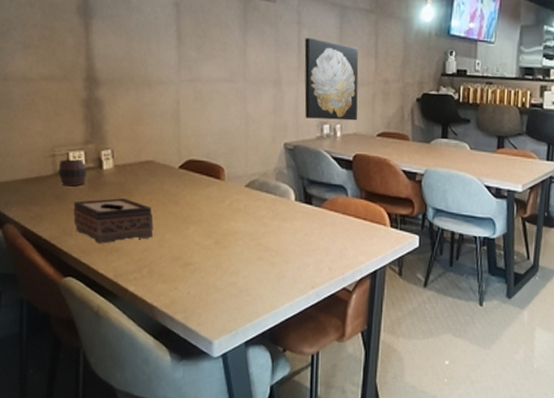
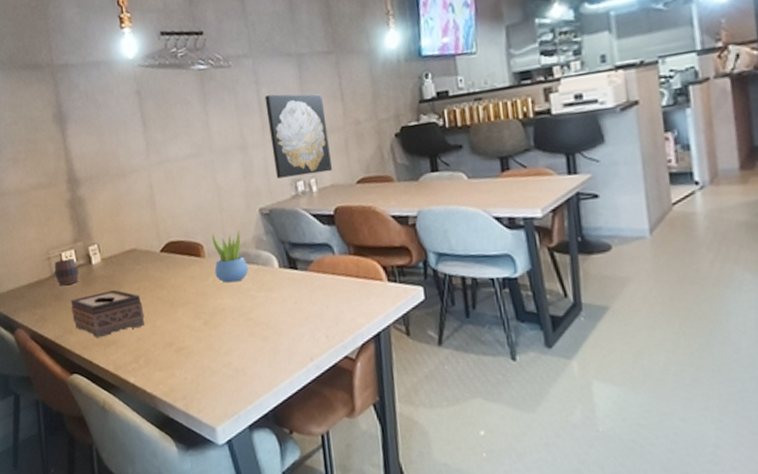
succulent plant: none [232,158,265,208] -> present [212,230,249,283]

